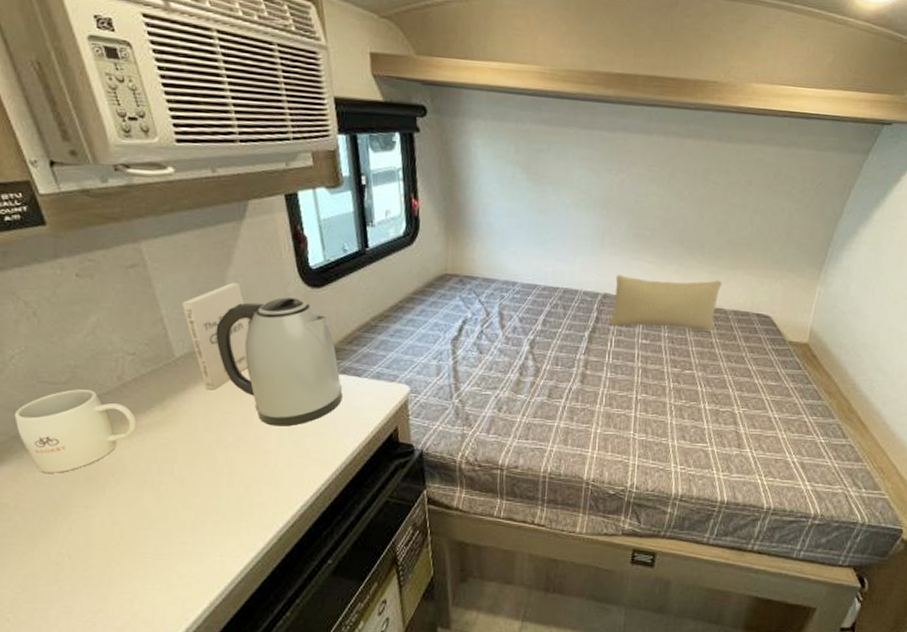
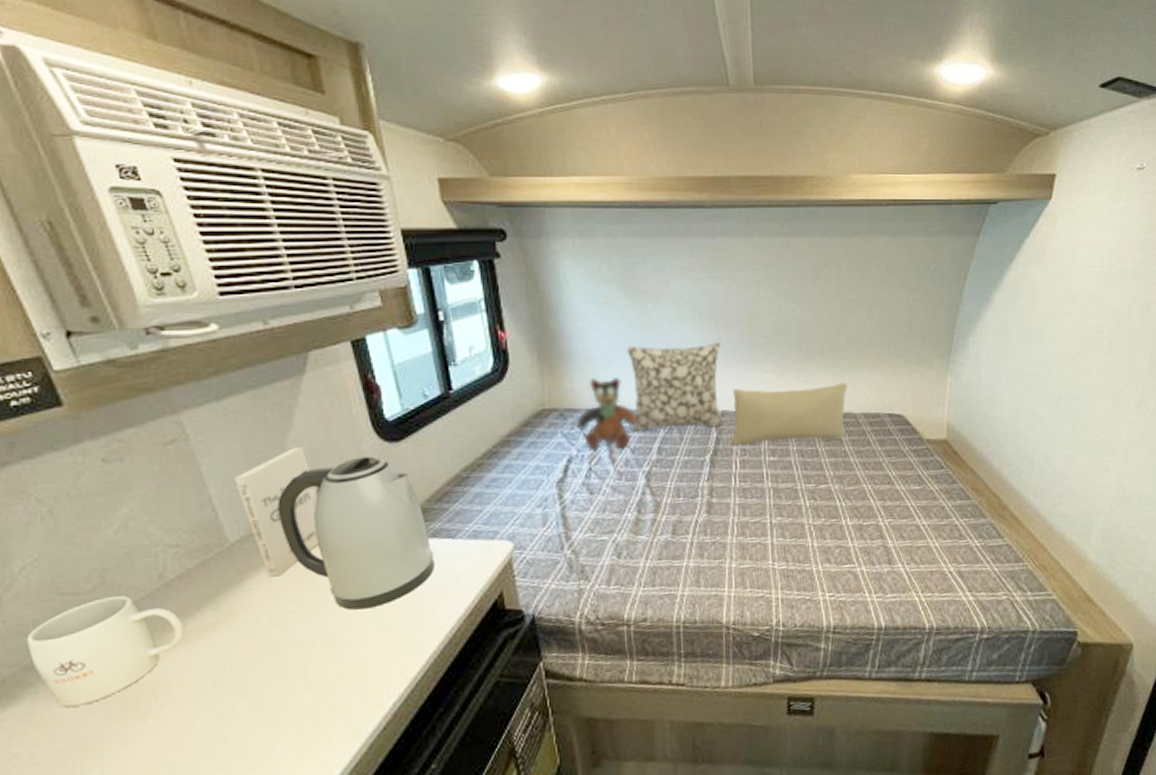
stuffed animal: none [474,251,528,317] -> present [577,377,638,449]
pillow: none [522,225,611,308] -> present [627,343,722,431]

